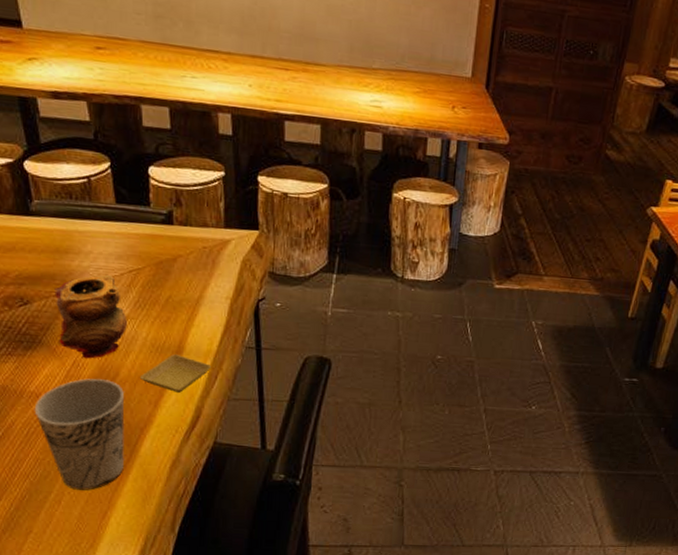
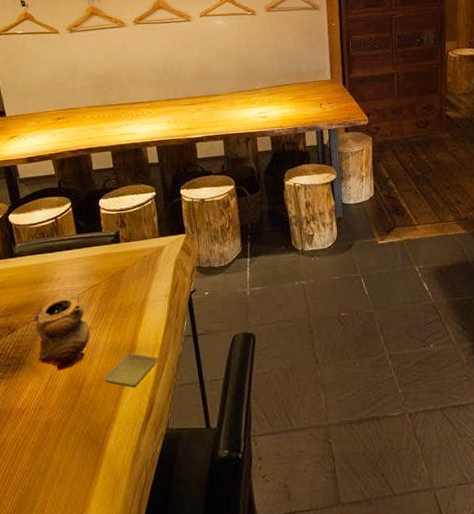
cup: present [34,378,125,491] -> none [21,386,94,496]

